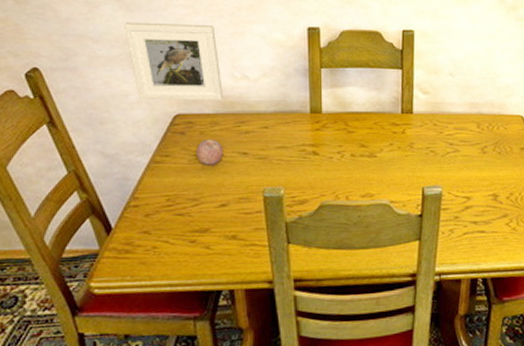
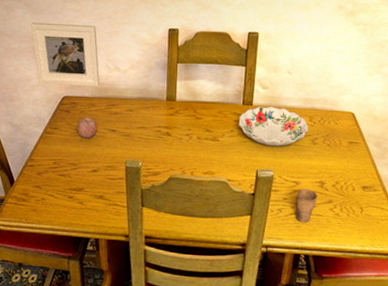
decorative bowl: none [398,113,477,159] -> present [238,106,309,147]
cup: none [469,204,492,242] -> present [295,189,318,222]

